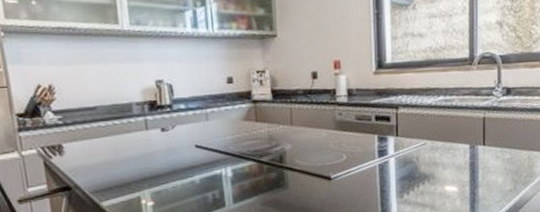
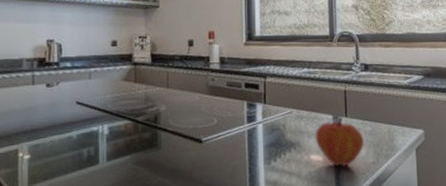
fruit: none [450,145,503,196] -> present [315,116,365,167]

